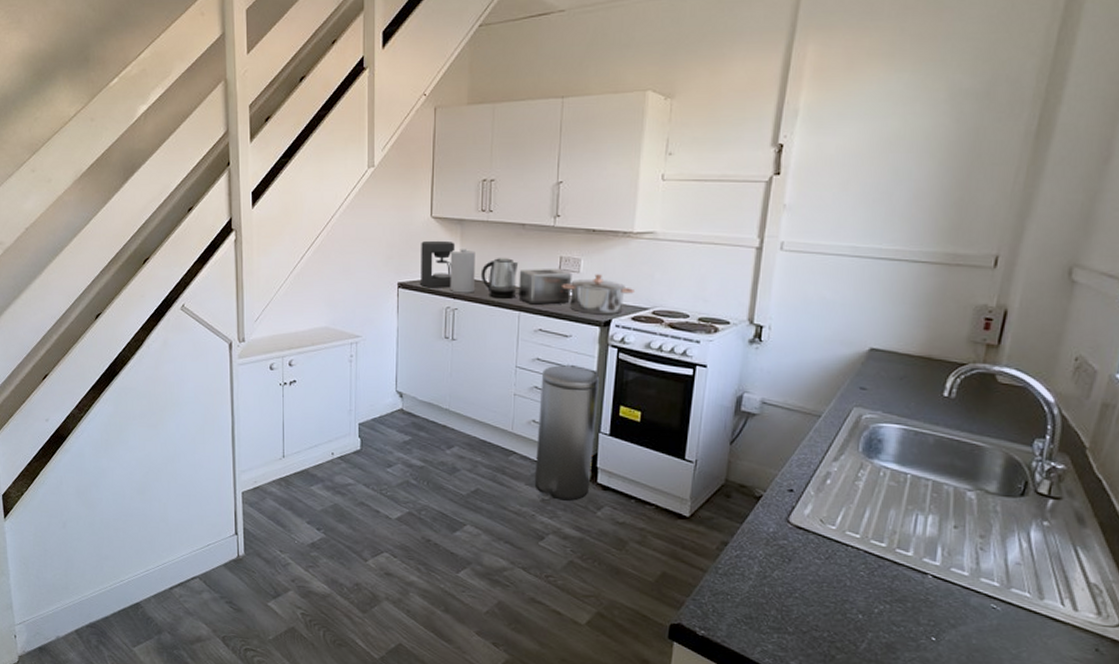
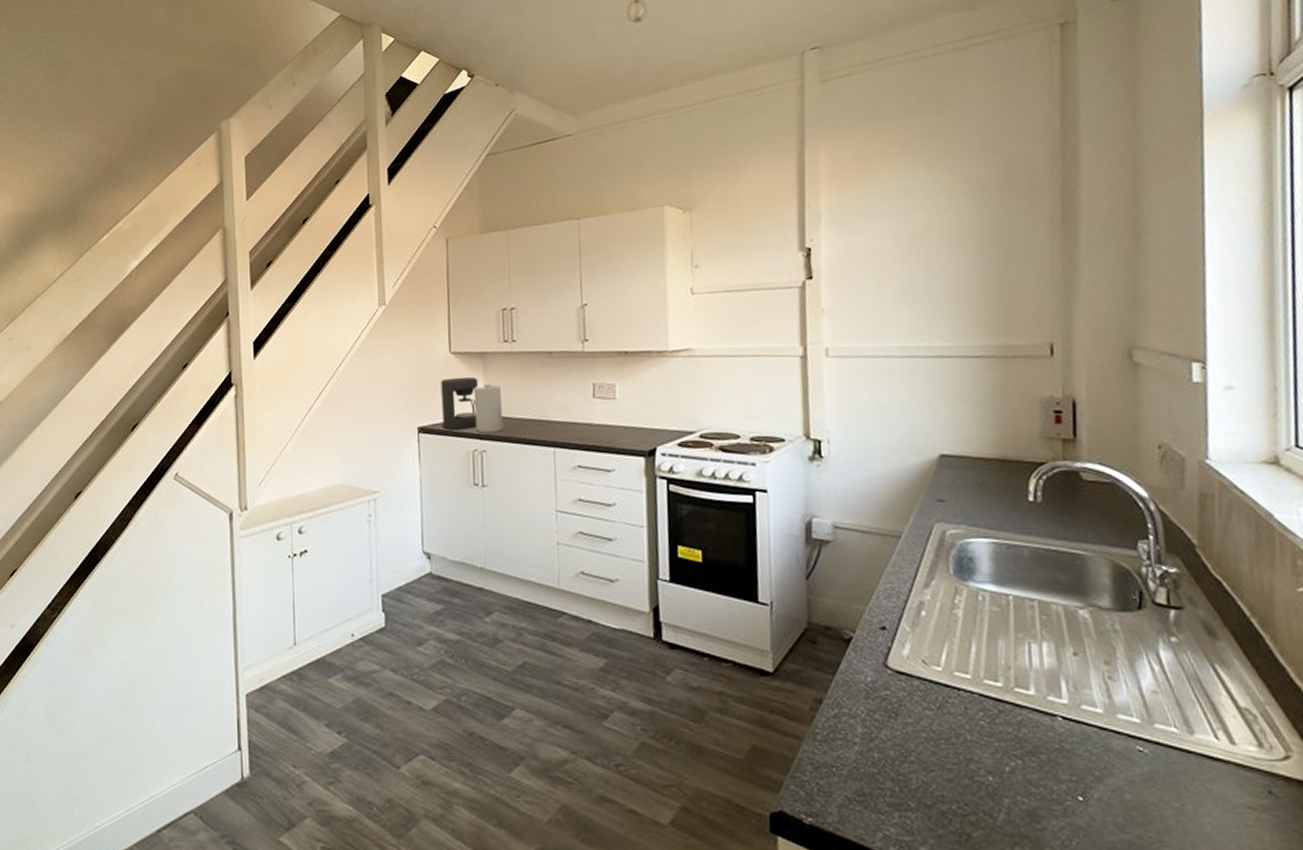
kettle: present [480,258,519,298] -> none [508,390,549,435]
toaster: present [518,269,572,306] -> none [550,397,609,440]
pedal bin: present [534,364,600,501] -> none [586,502,655,667]
cooking pot: present [560,274,634,315] -> none [596,399,677,445]

